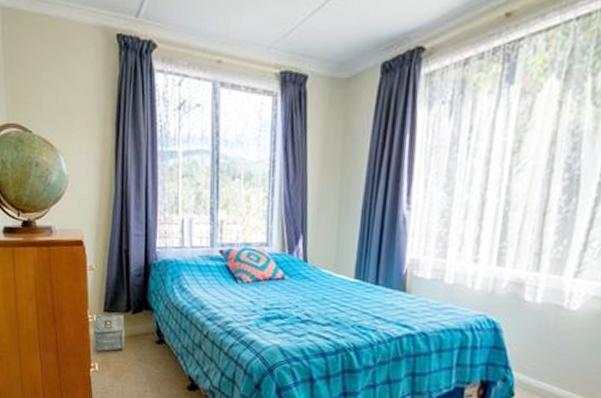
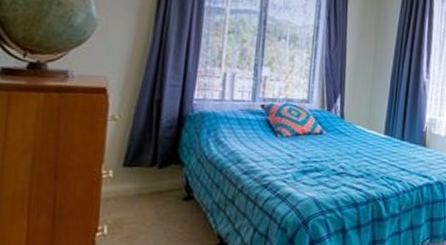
bag: present [93,314,125,352] -> none [105,169,148,213]

